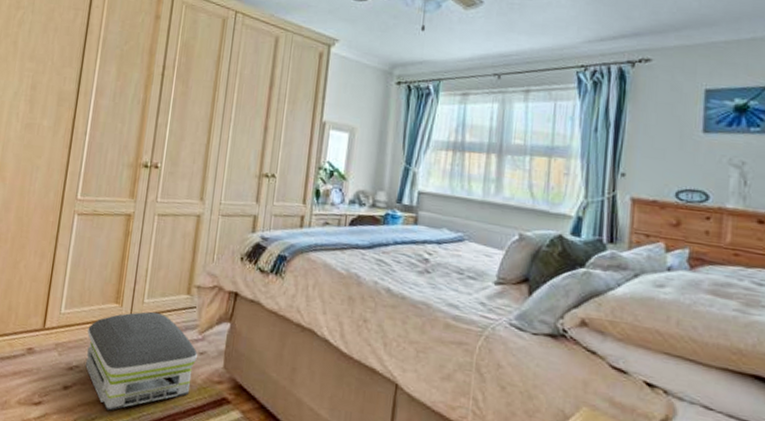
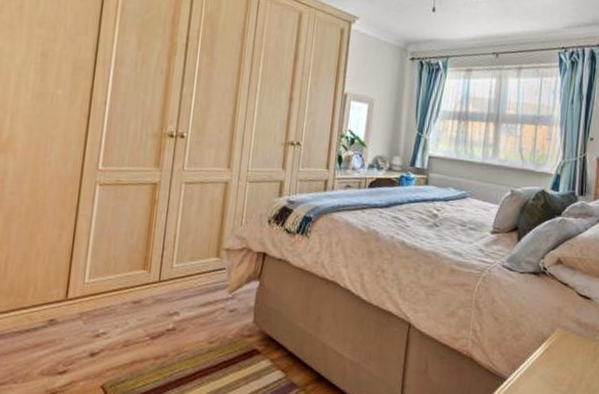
air purifier: present [86,311,198,411] -> none [113,275,228,372]

